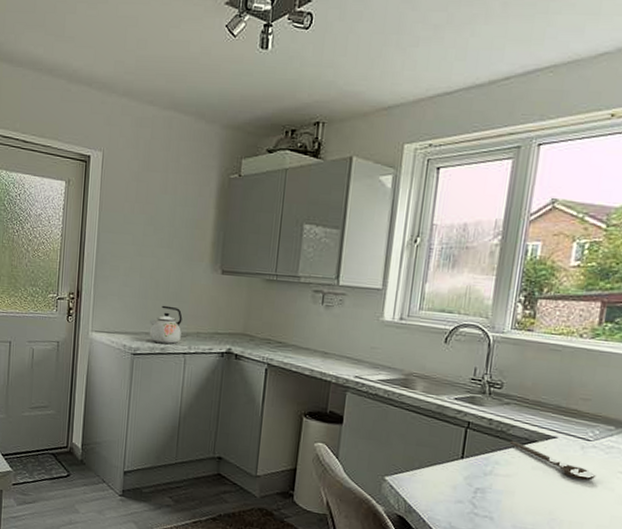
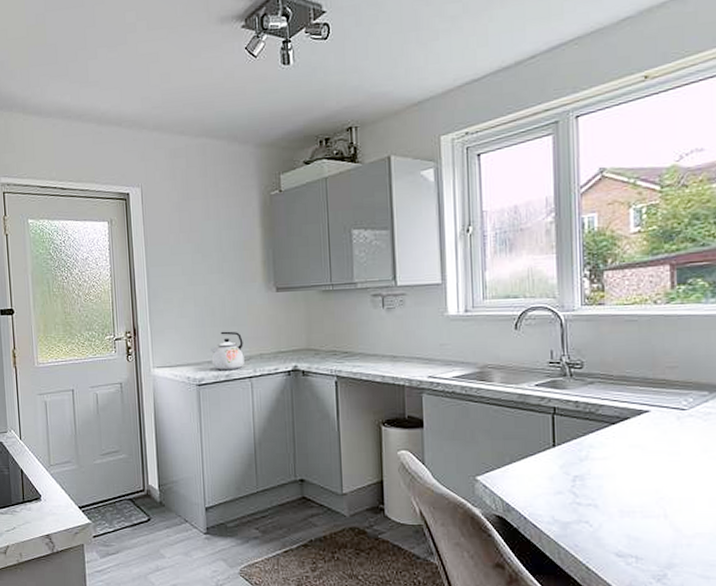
wooden spoon: present [509,440,597,481] -> none [600,420,699,453]

